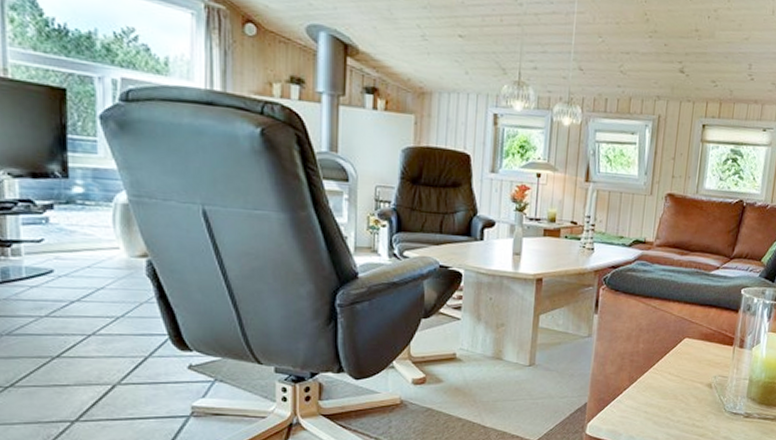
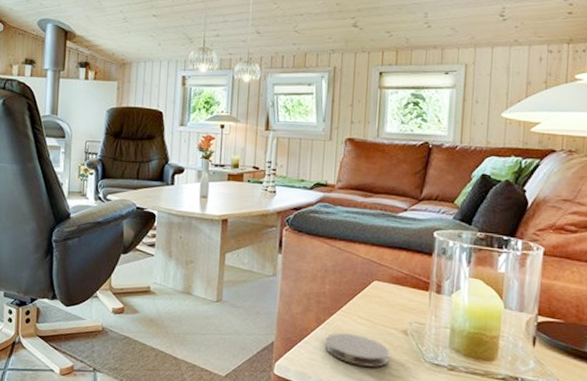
coaster: none [636,390,695,421] -> present [325,333,389,367]

